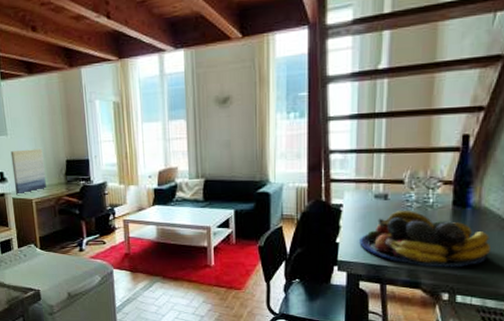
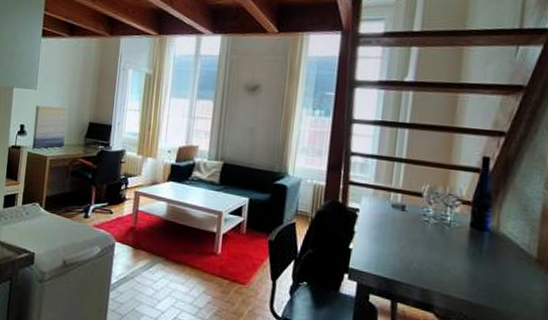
fruit bowl: present [359,211,492,268] -> none [373,224,509,296]

